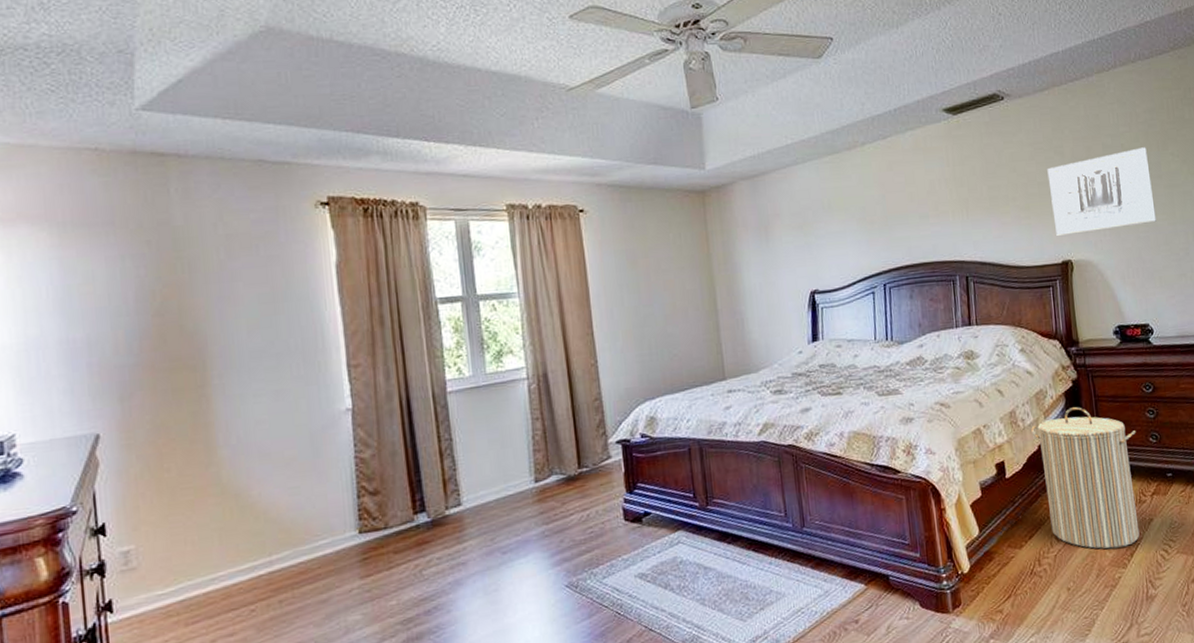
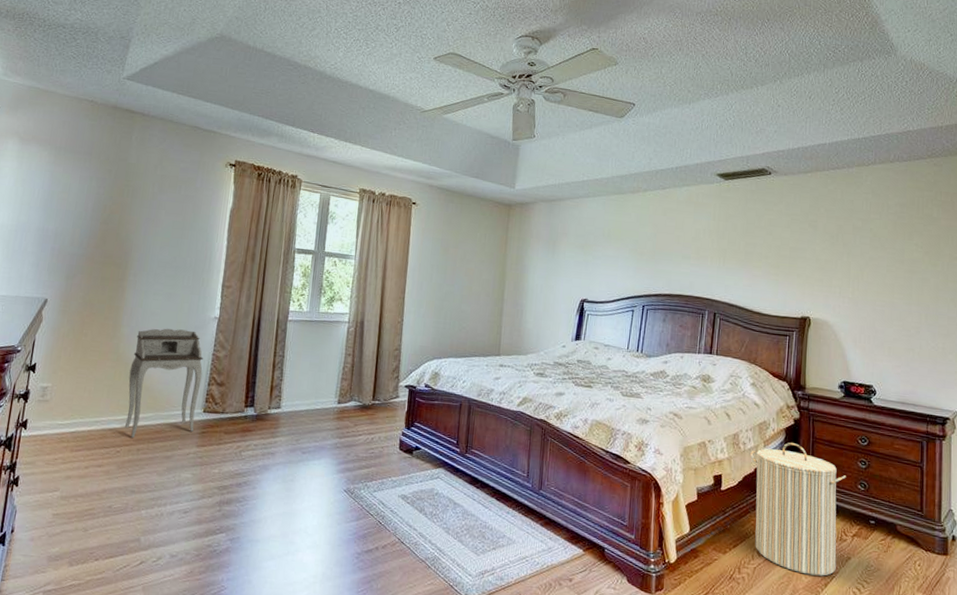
desk: none [242,432,351,588] -> present [124,328,203,438]
wall art: present [1047,147,1156,237] -> none [799,234,894,300]

